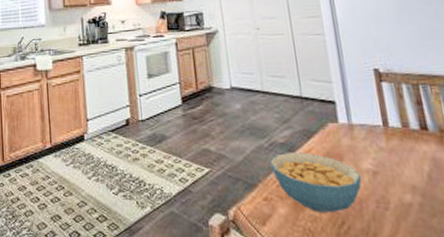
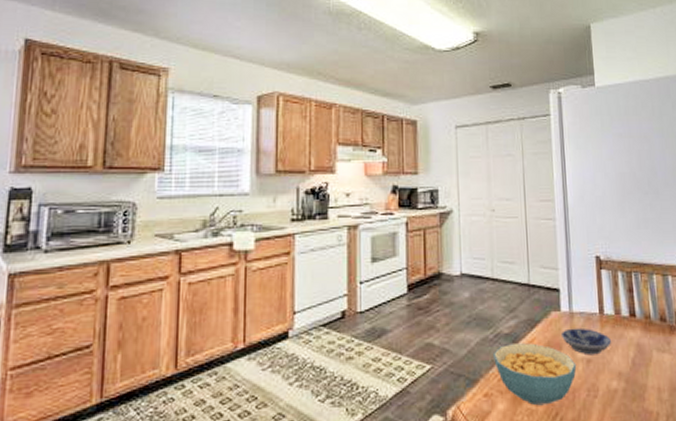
bowl: none [340,139,402,167] -> present [560,327,612,355]

